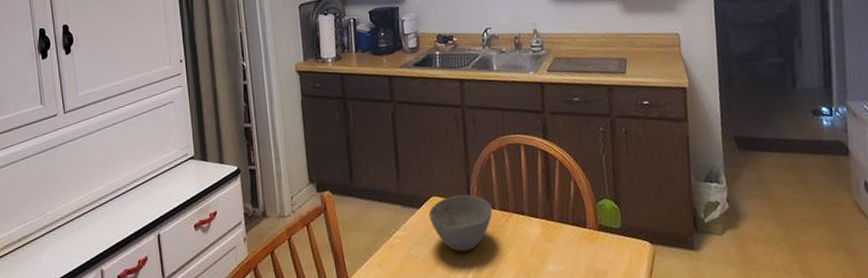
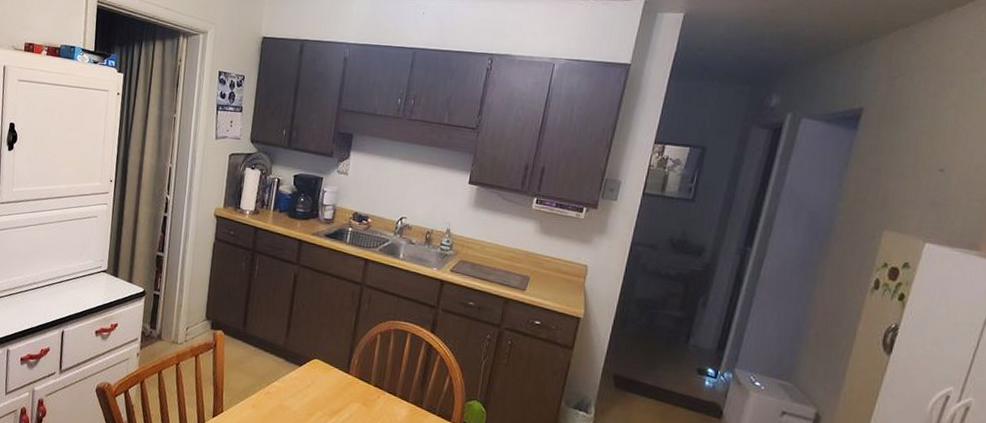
bowl: present [428,194,493,252] -> none [307,362,368,415]

